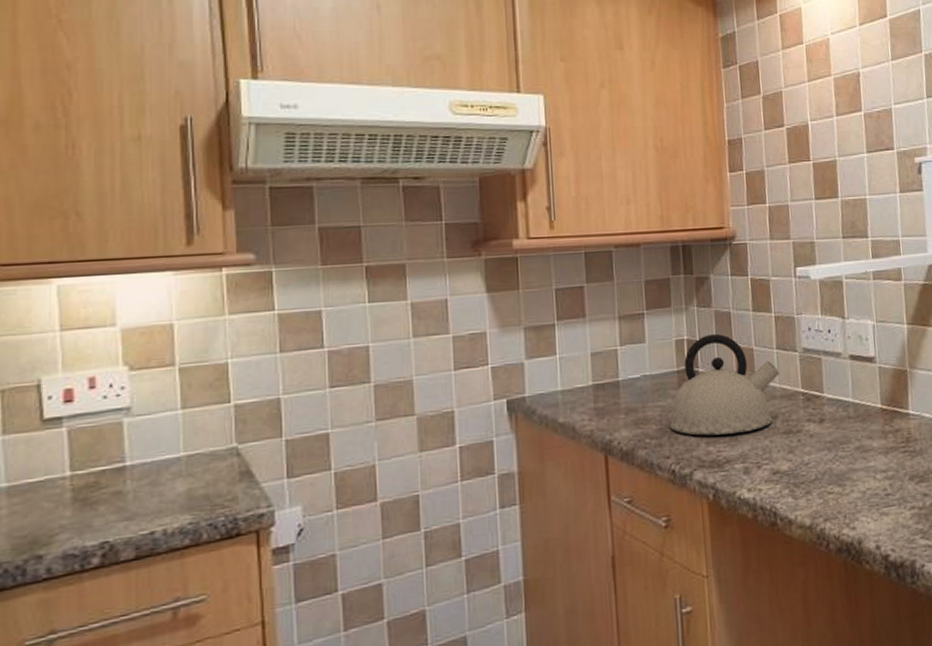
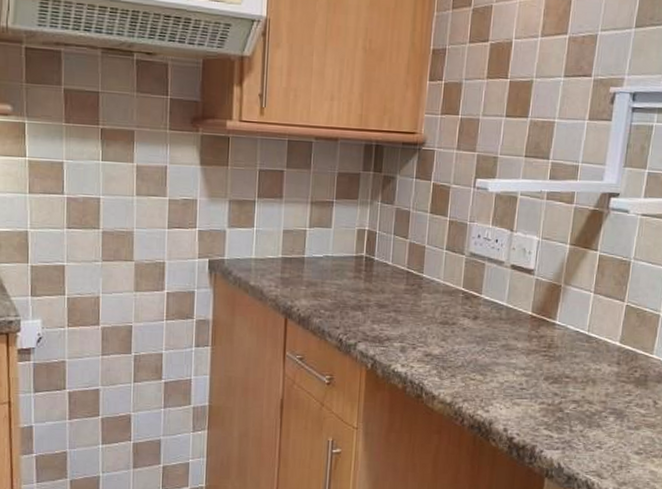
kettle: present [670,333,779,436] -> none [343,228,445,317]

